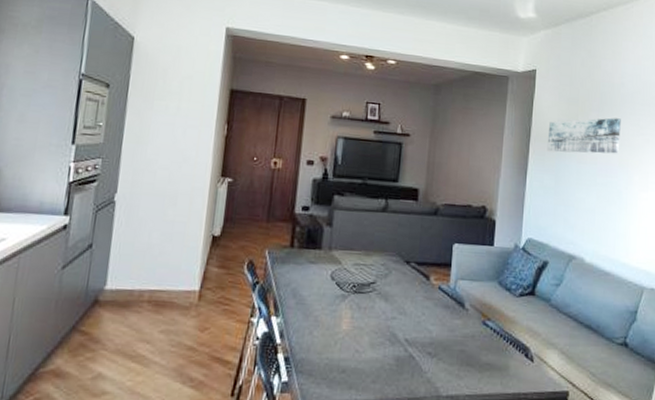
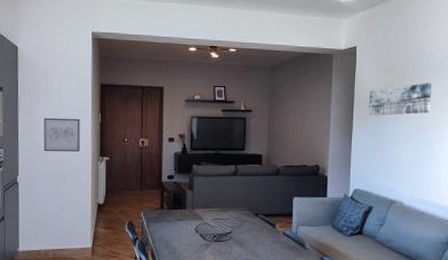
wall art: none [152,124,201,169] -> present [43,117,80,152]

